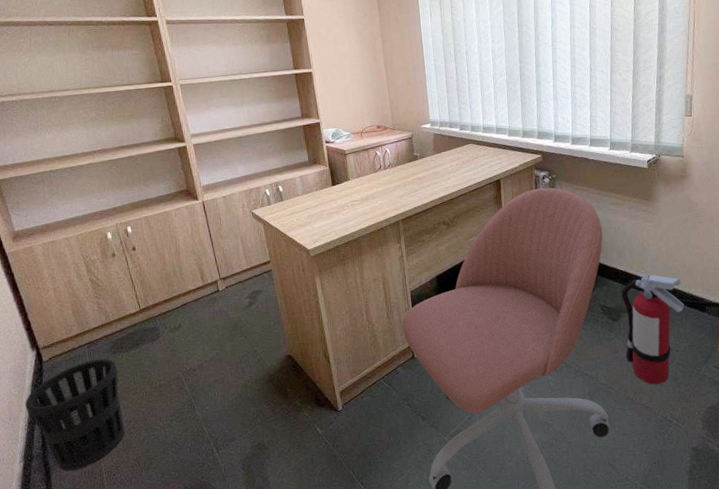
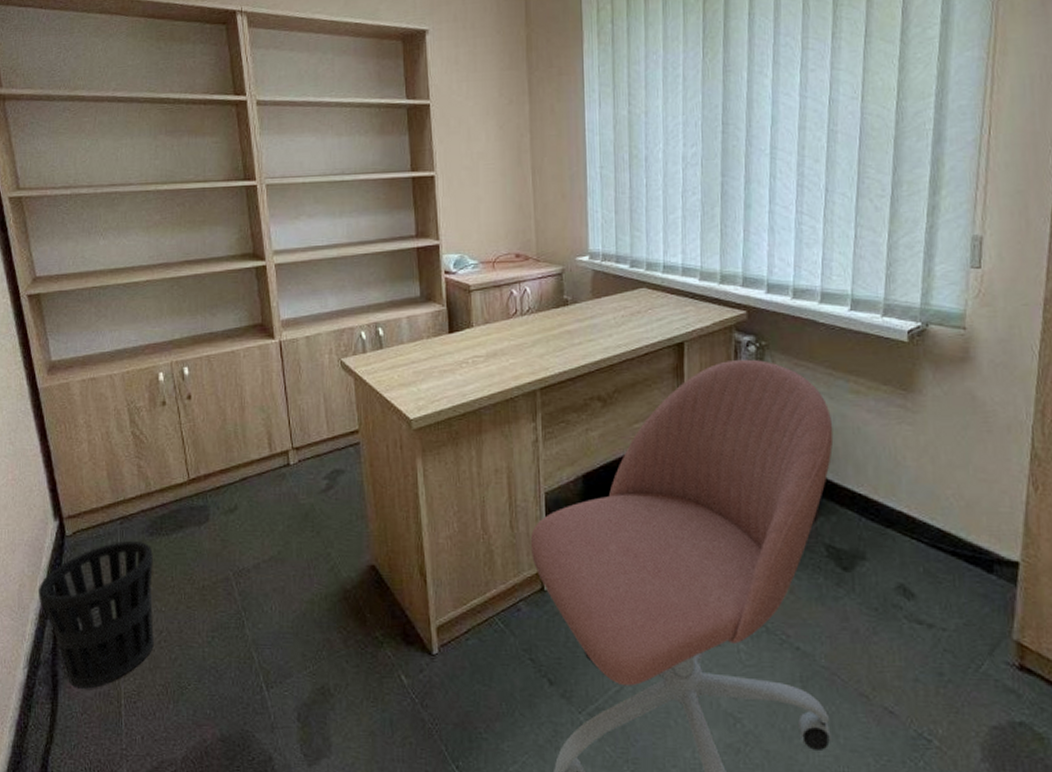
fire extinguisher: present [621,274,684,385] -> none [857,503,959,679]

